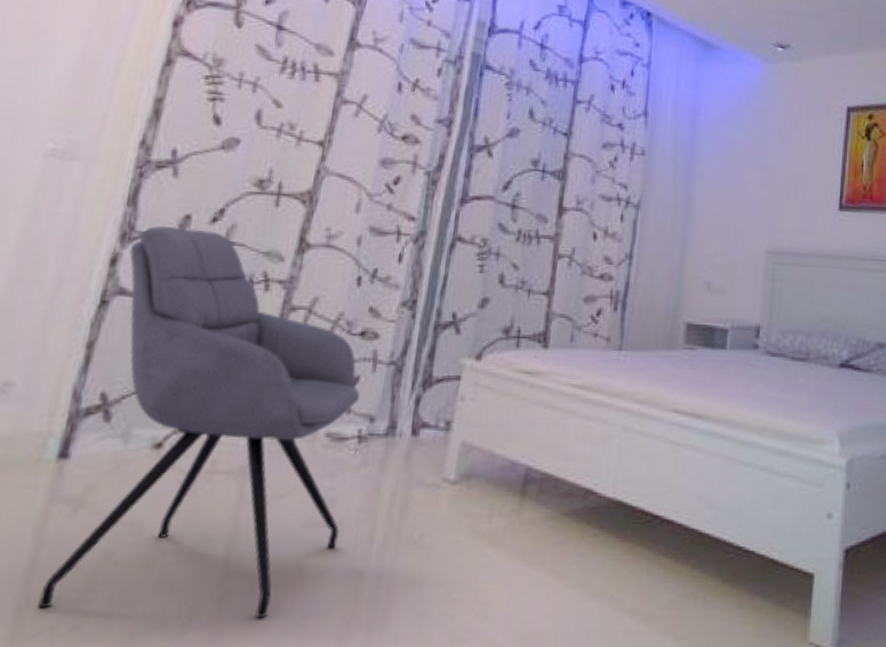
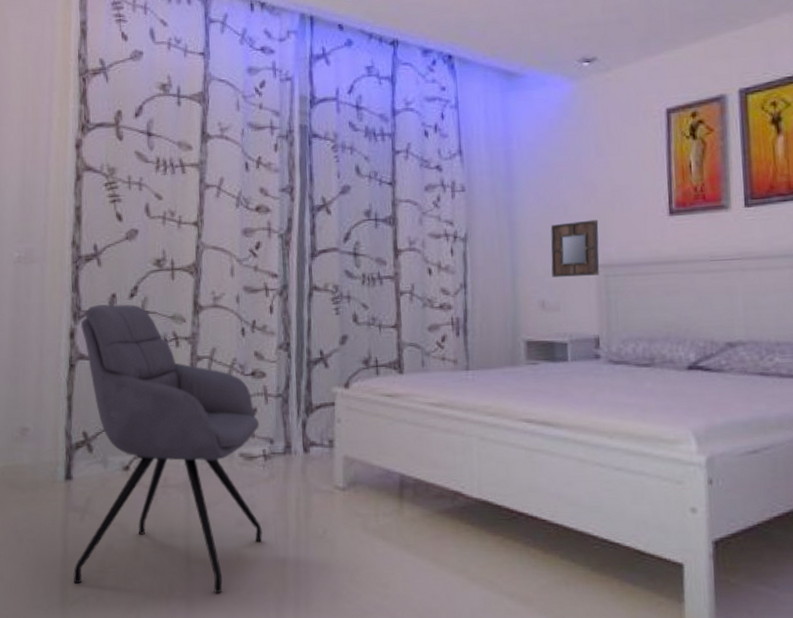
home mirror: none [722,203,773,261] -> present [550,219,600,277]

